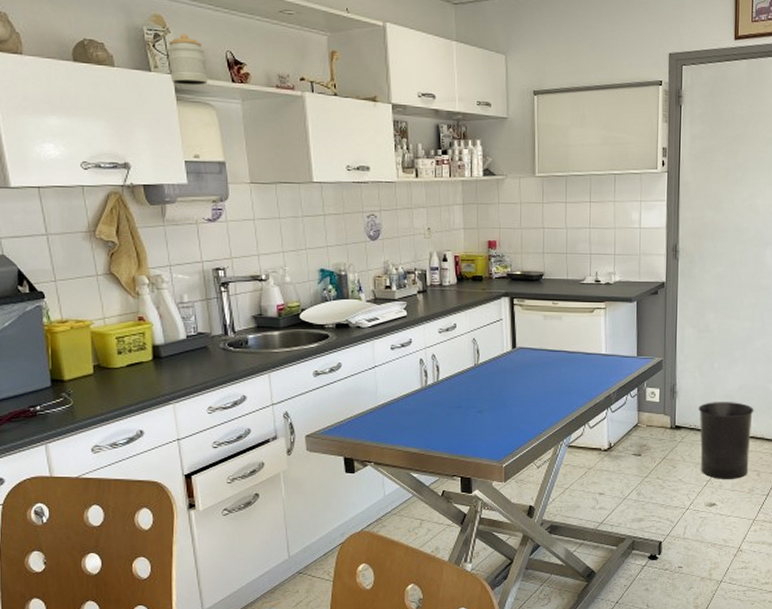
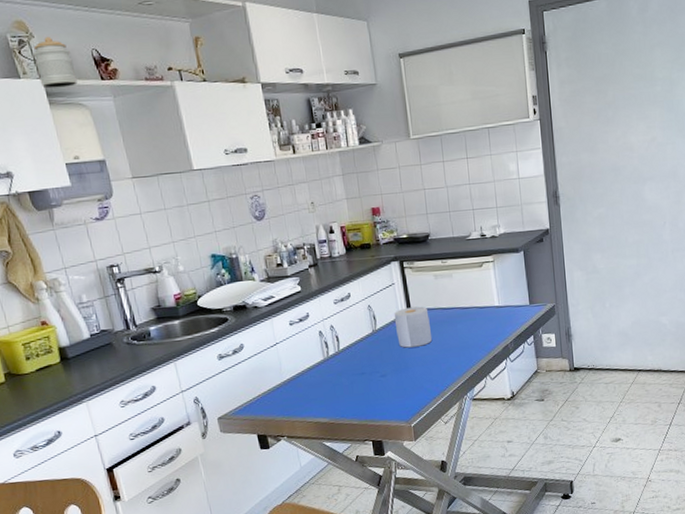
paper towel roll: none [498,345,535,386] -> present [393,306,433,348]
waste bin: present [698,402,754,479] -> none [594,338,650,415]

